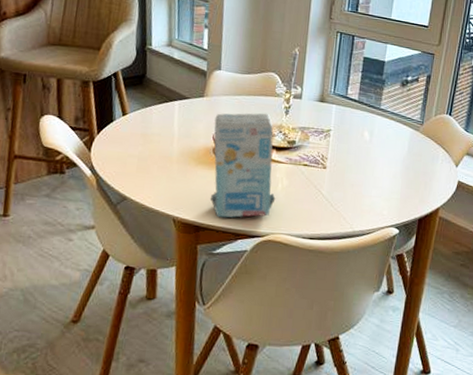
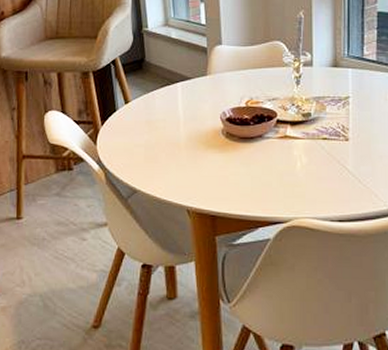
napkin: present [209,113,276,218] -> none [220,86,296,205]

